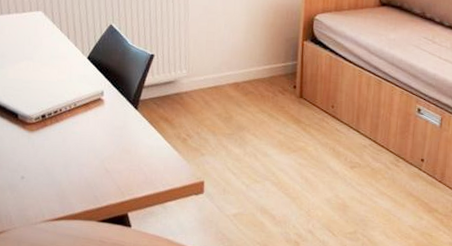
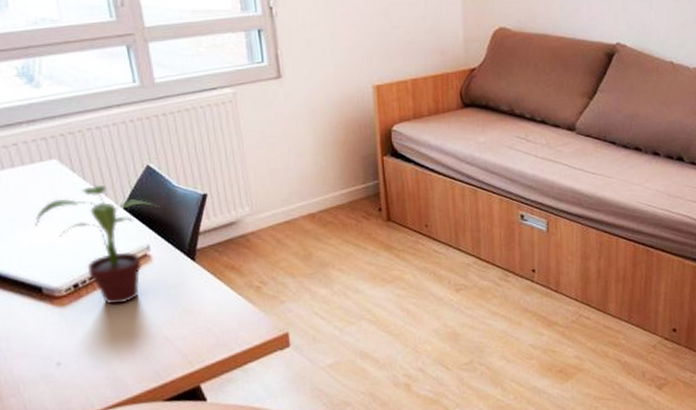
potted plant: none [18,36,116,137] -> present [34,185,159,305]

